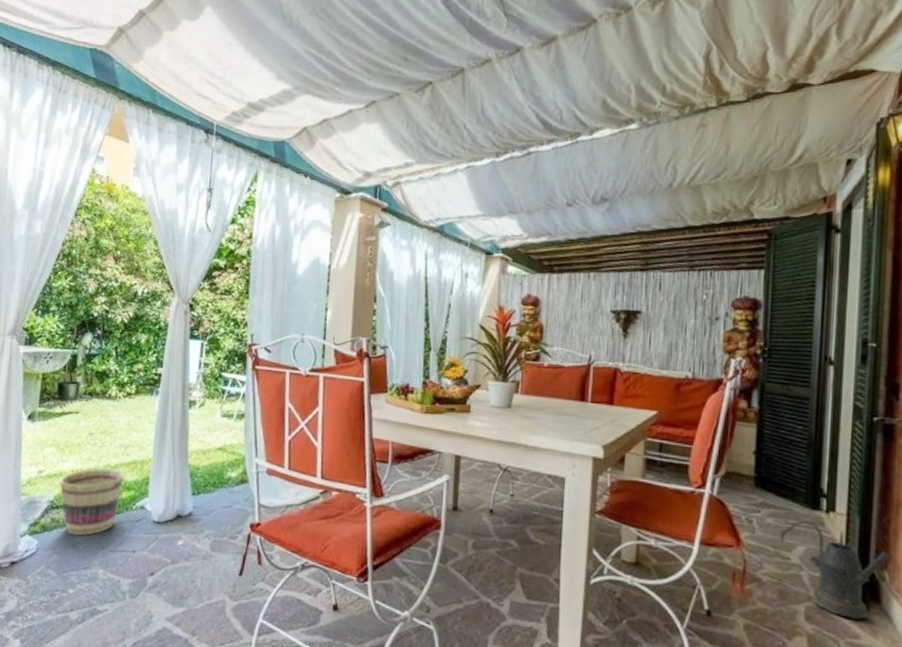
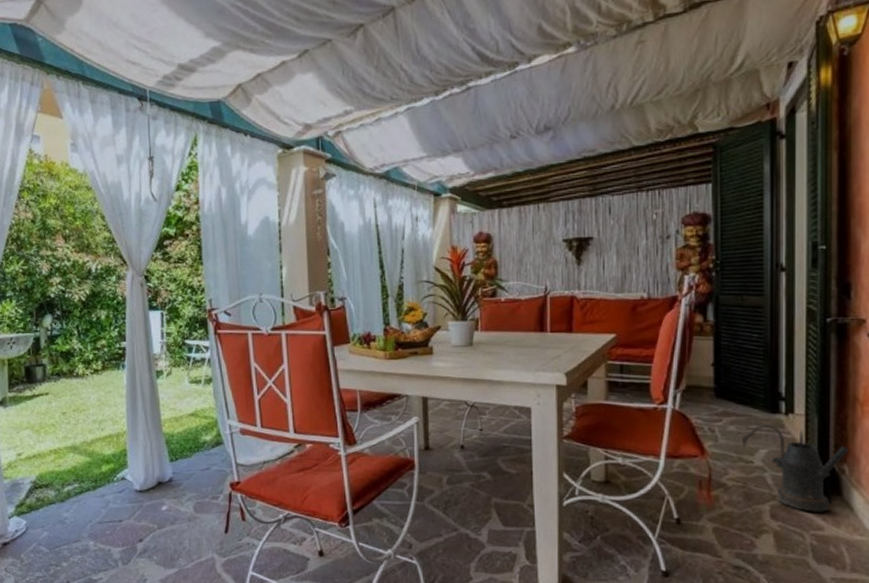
basket: present [59,467,125,536] -> none [39,444,102,512]

